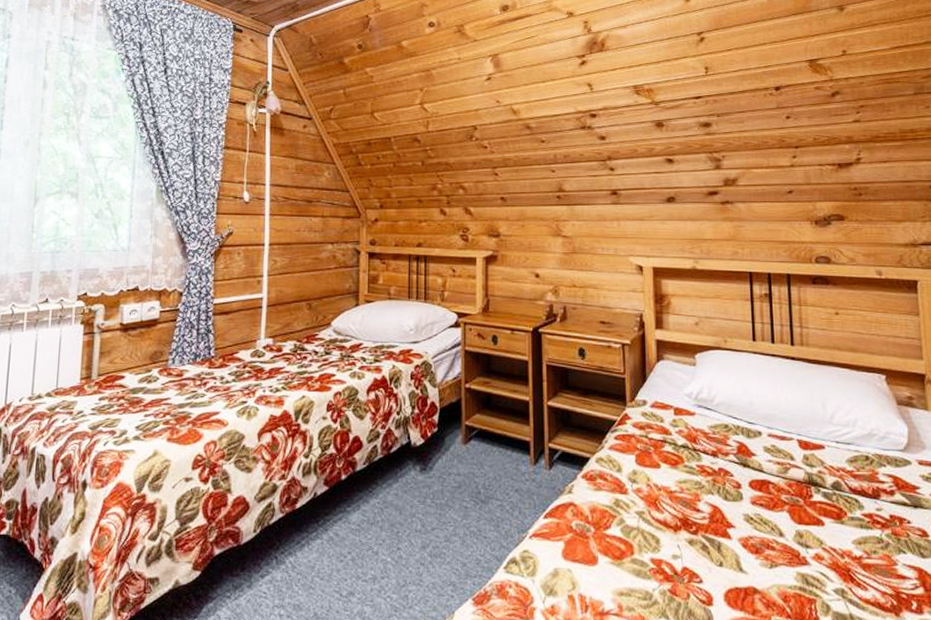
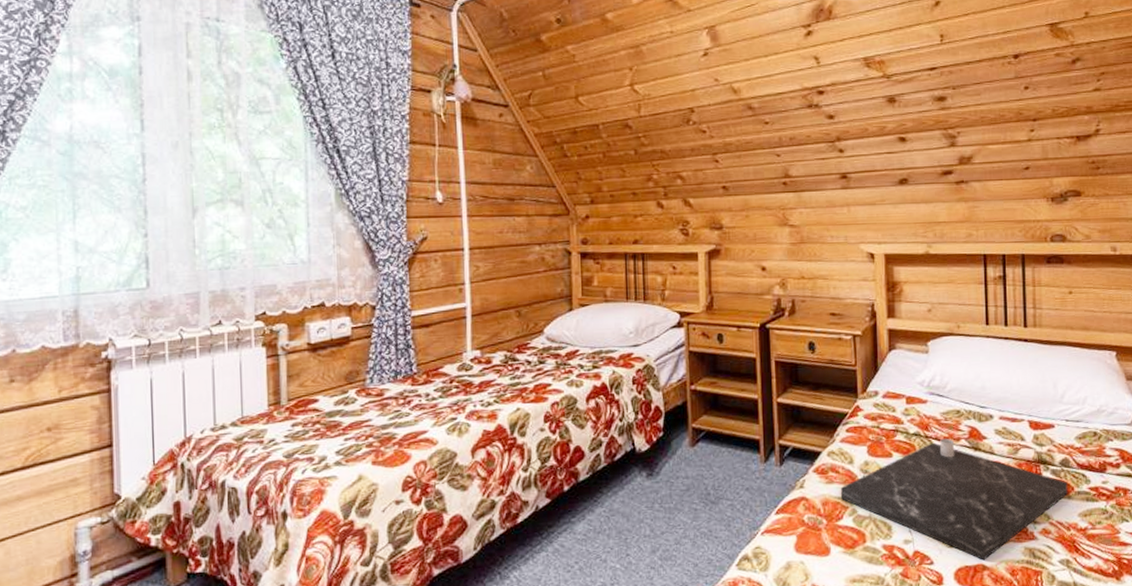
tray: none [608,452,841,583] -> present [840,438,1068,561]

